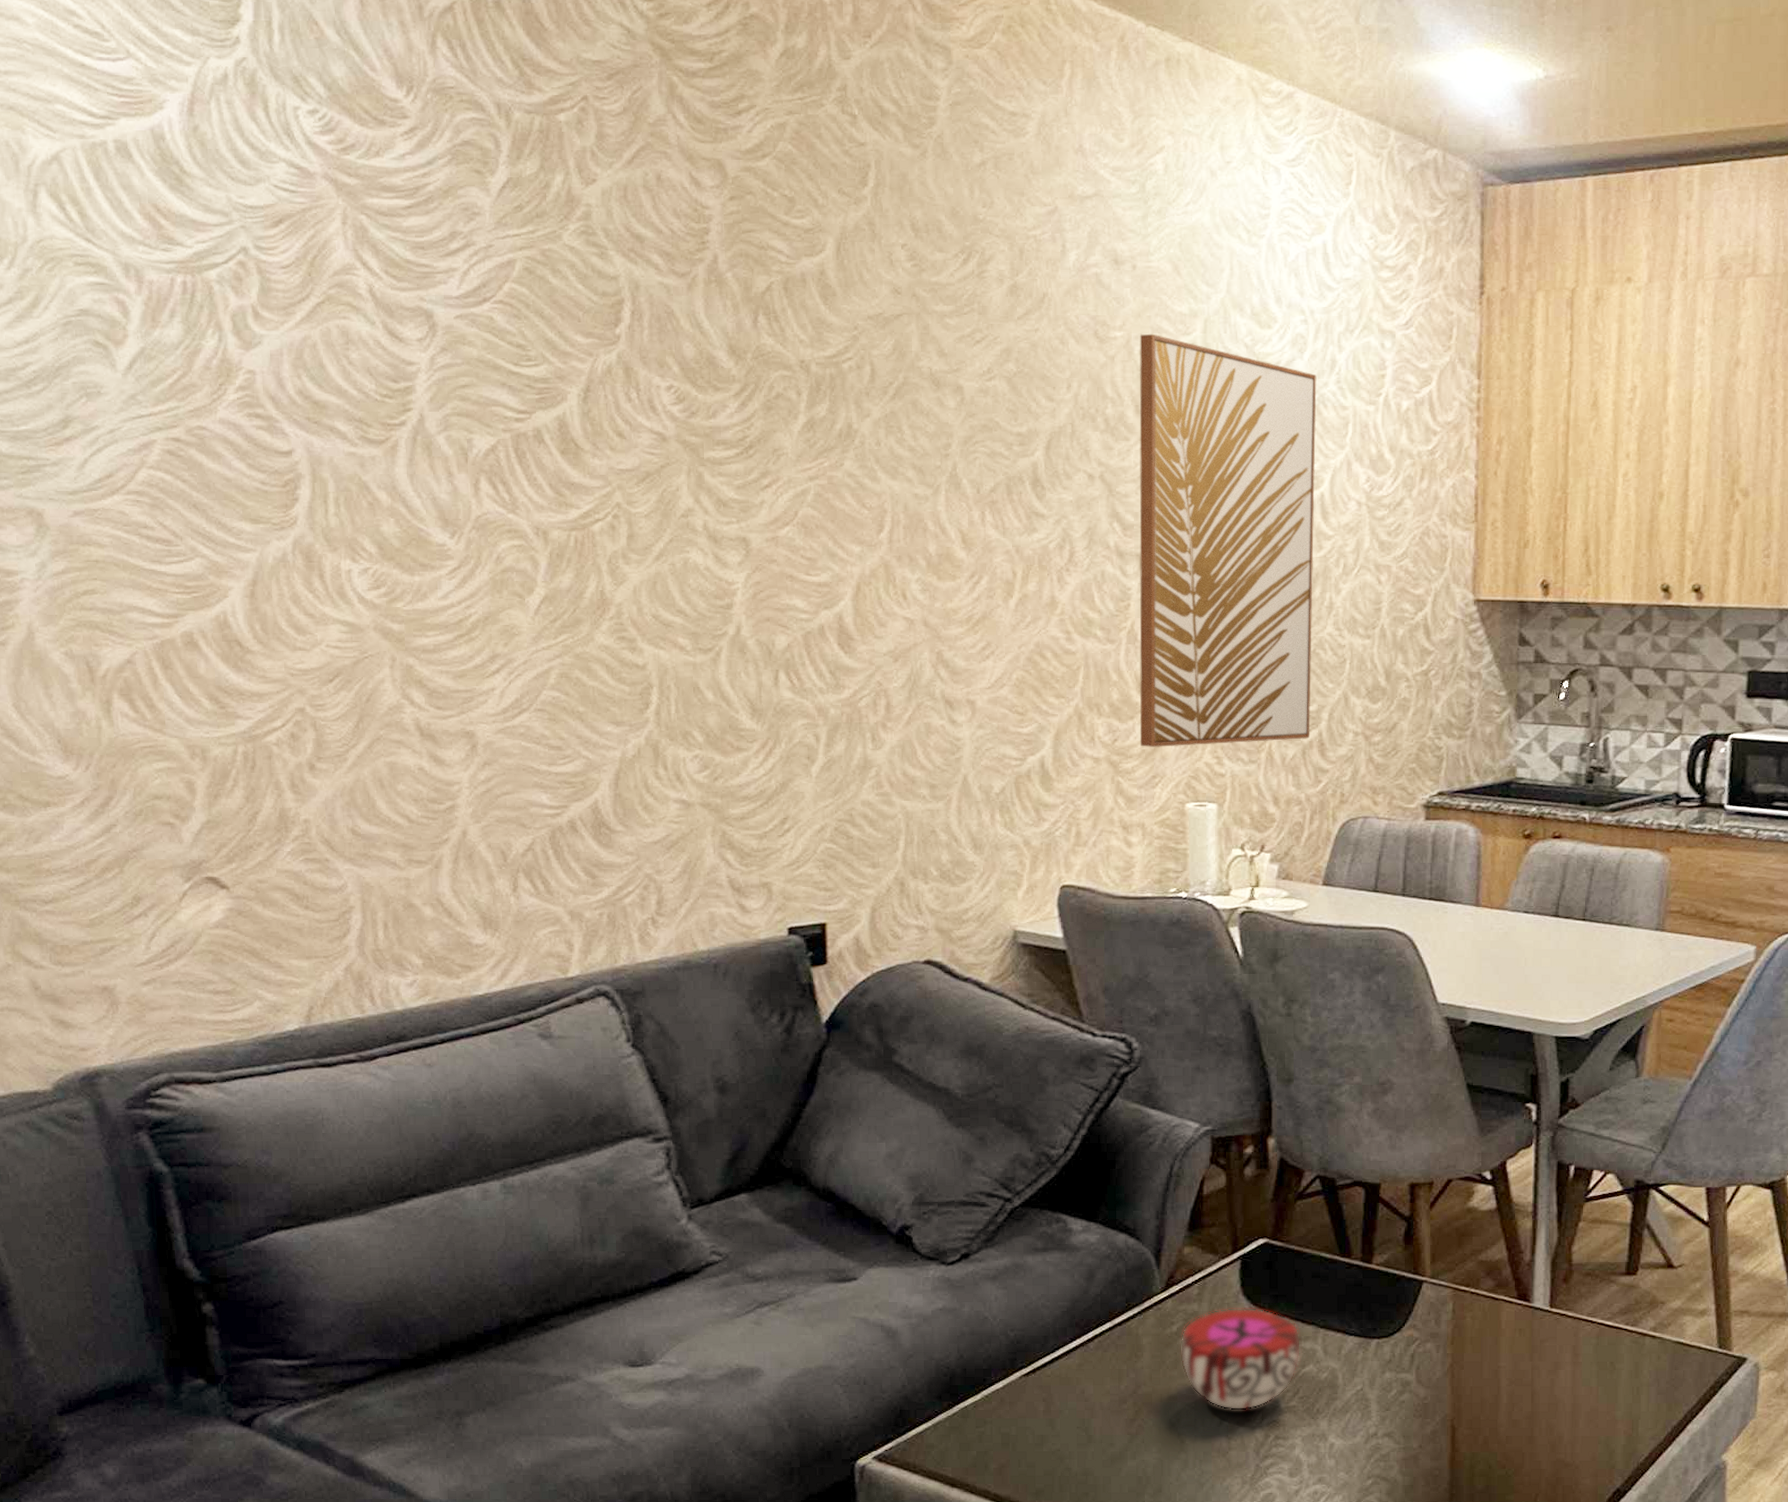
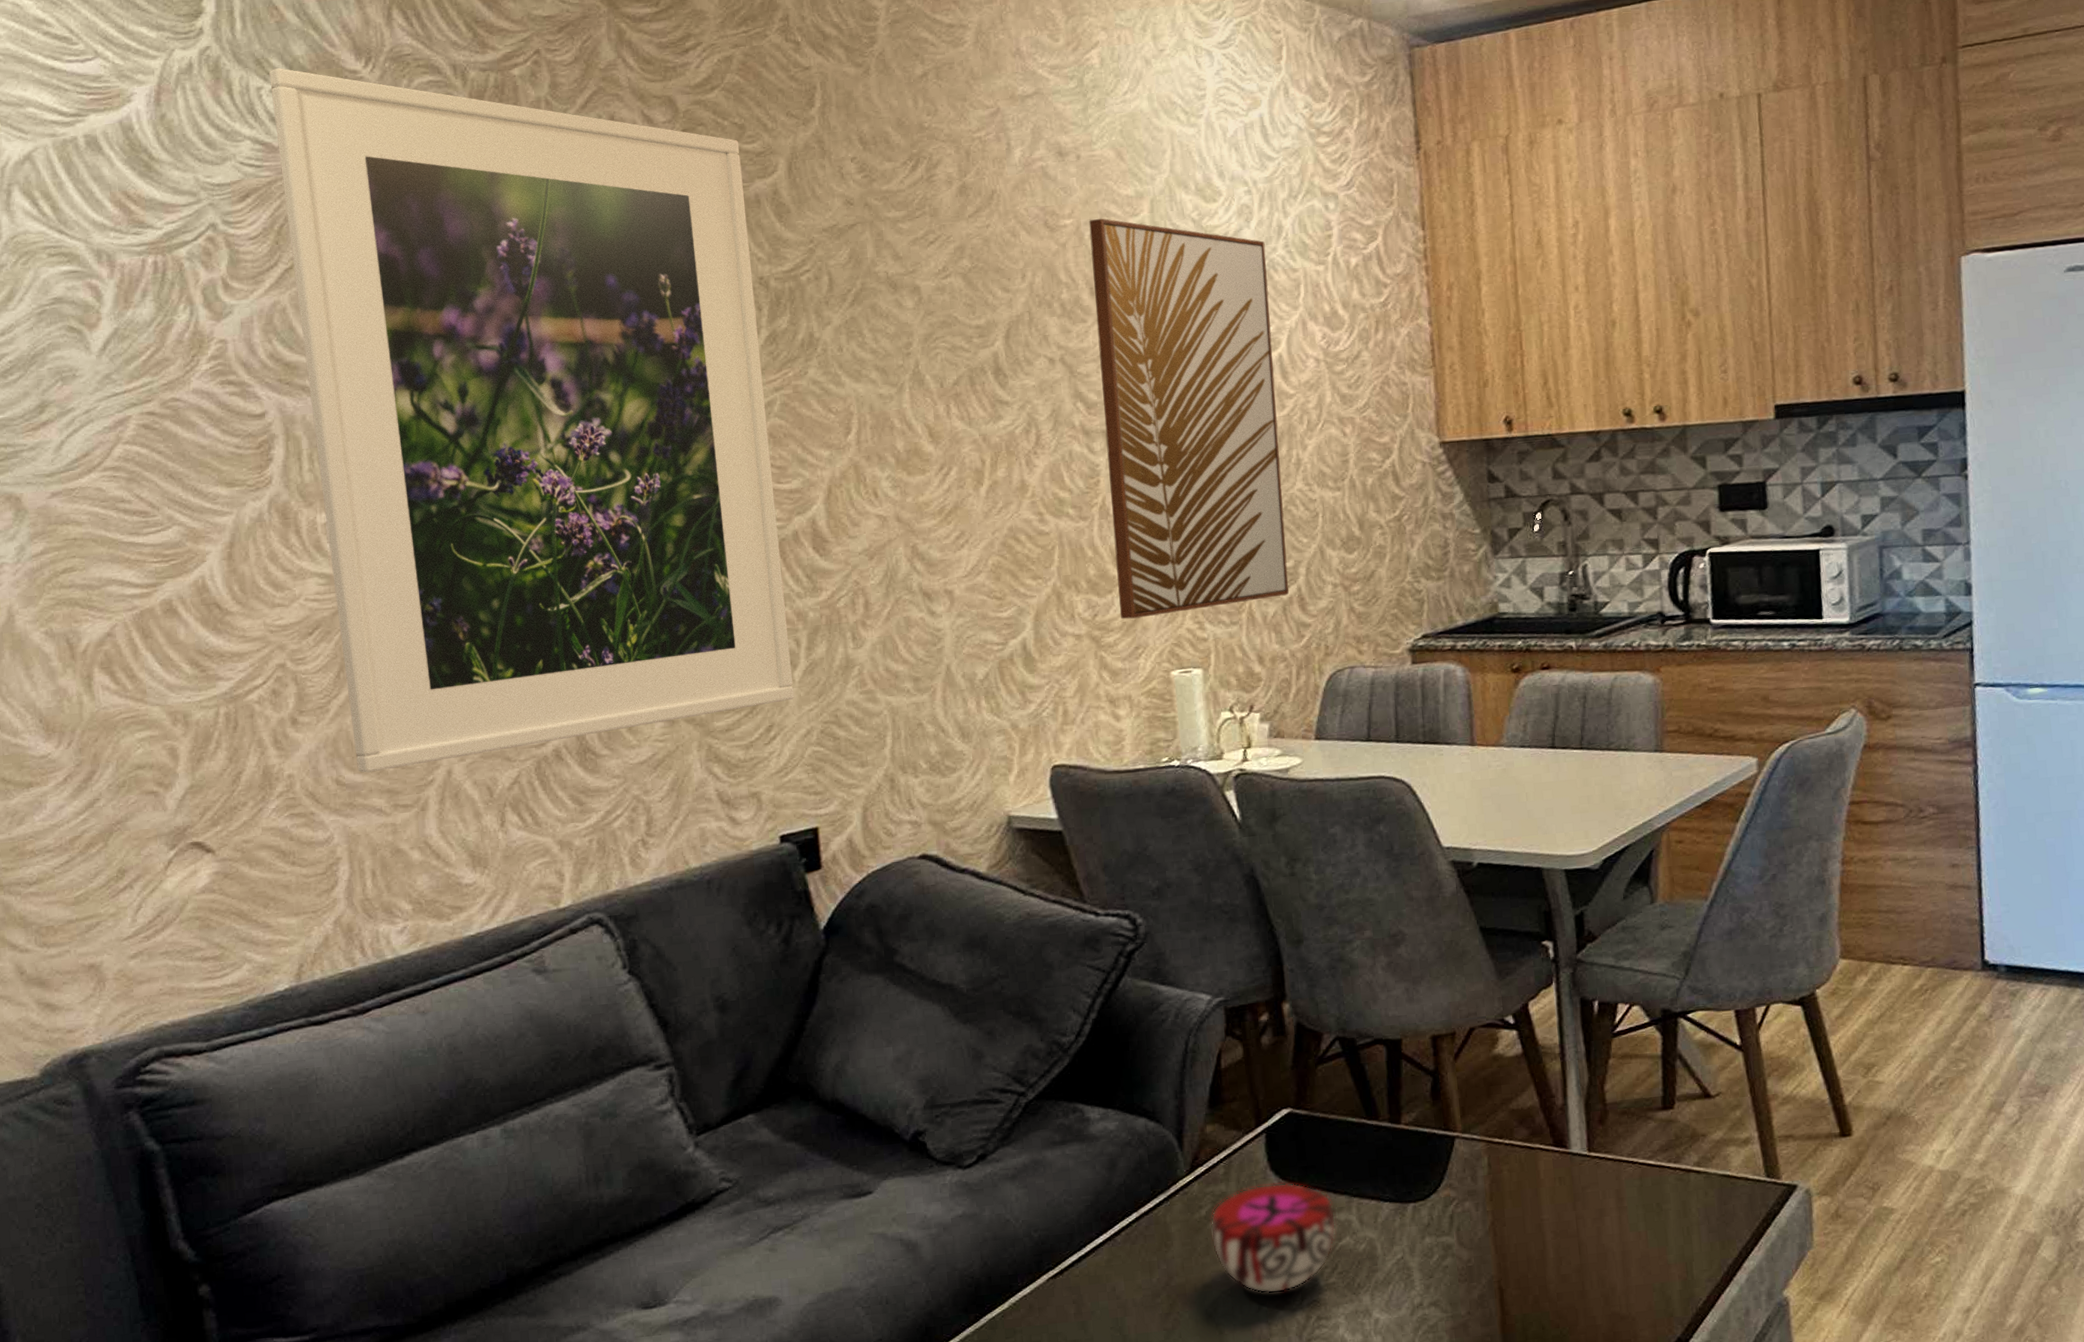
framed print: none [307,87,811,825] -> present [269,67,795,773]

